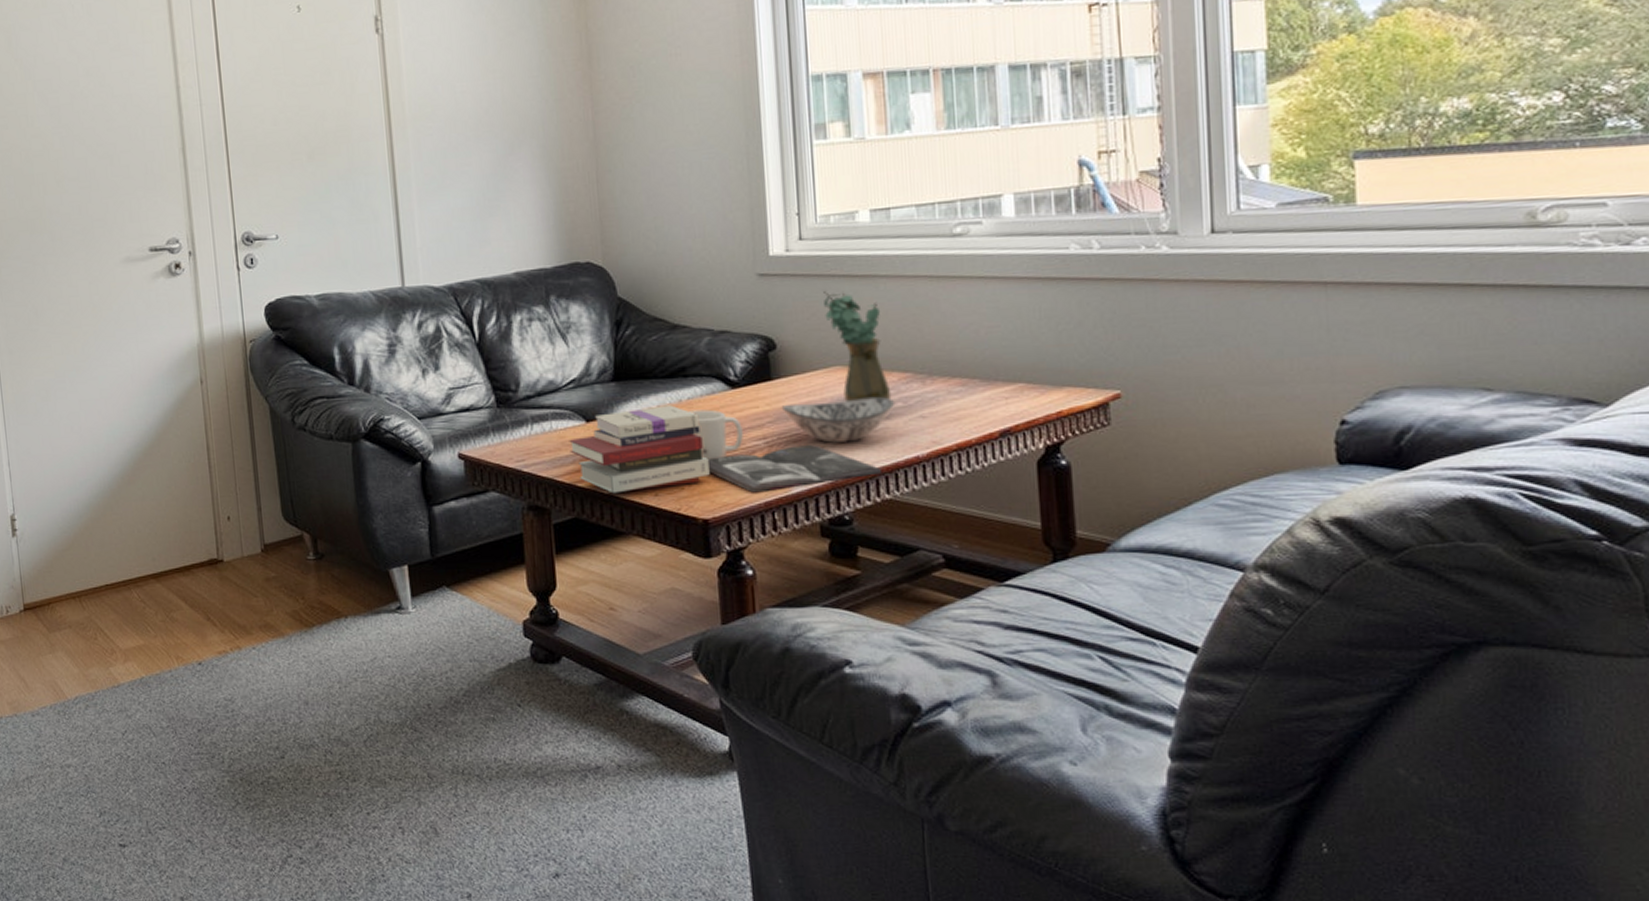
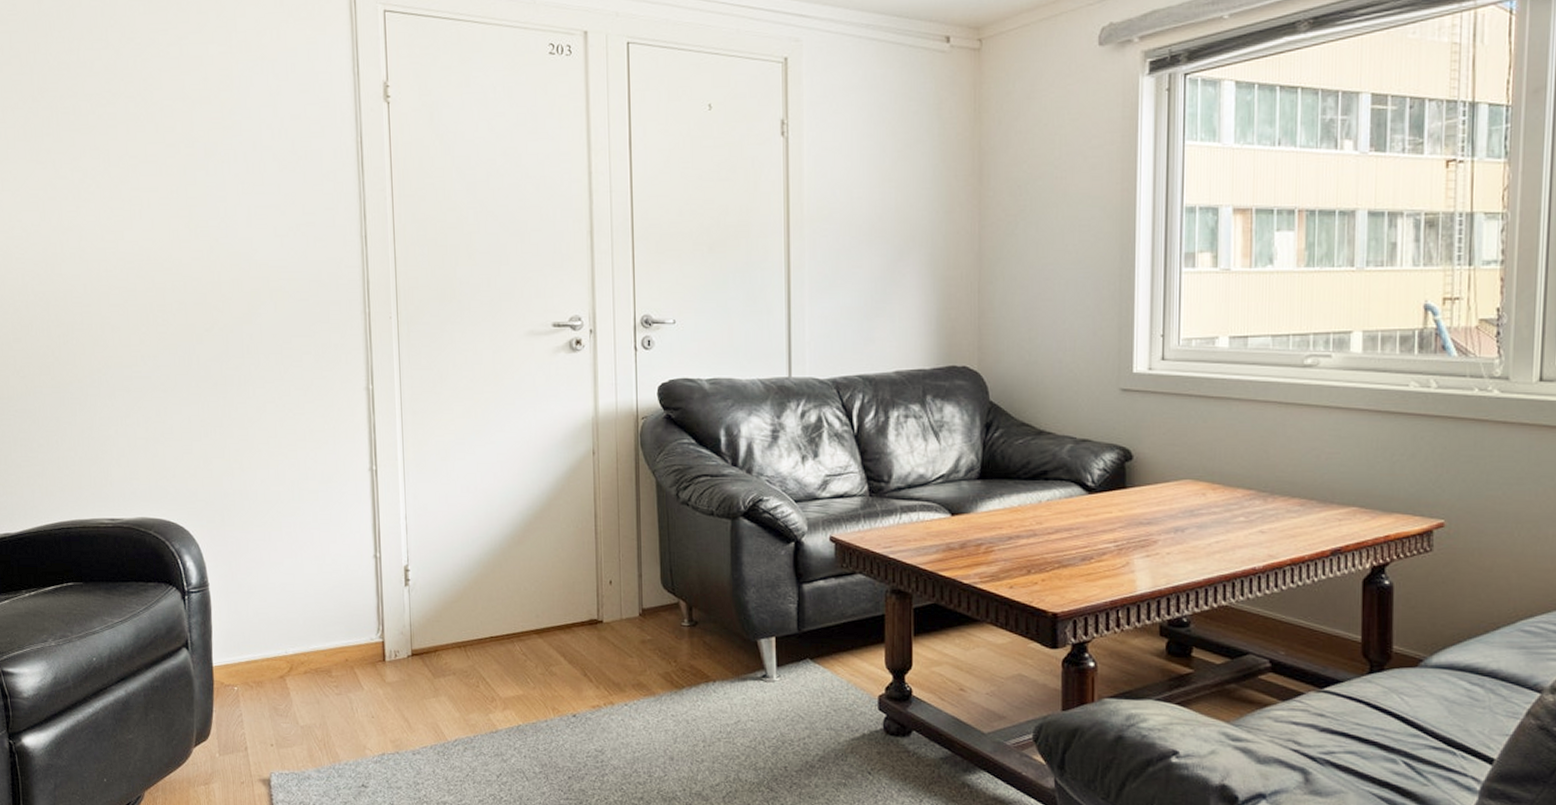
books: present [569,405,710,494] -> none [934,505,1062,584]
mug: present [689,409,743,461] -> none [1047,511,1096,559]
magazine: present [707,444,881,493] -> none [1060,550,1220,592]
decorative bowl: present [781,397,896,443] -> none [1132,511,1238,551]
vase: present [823,290,892,402] -> none [1180,408,1235,514]

